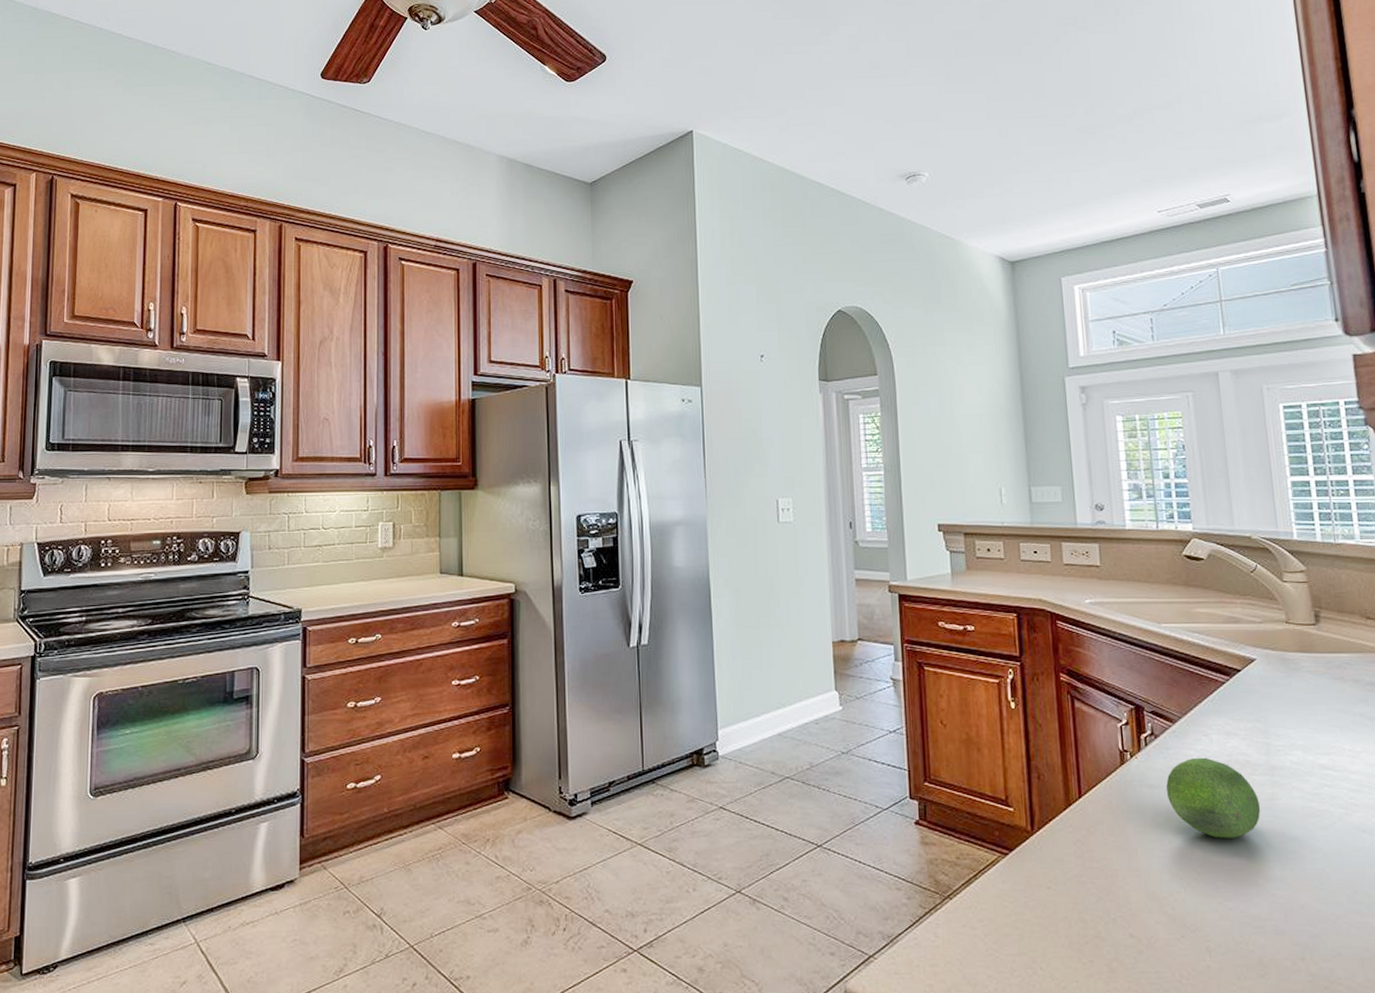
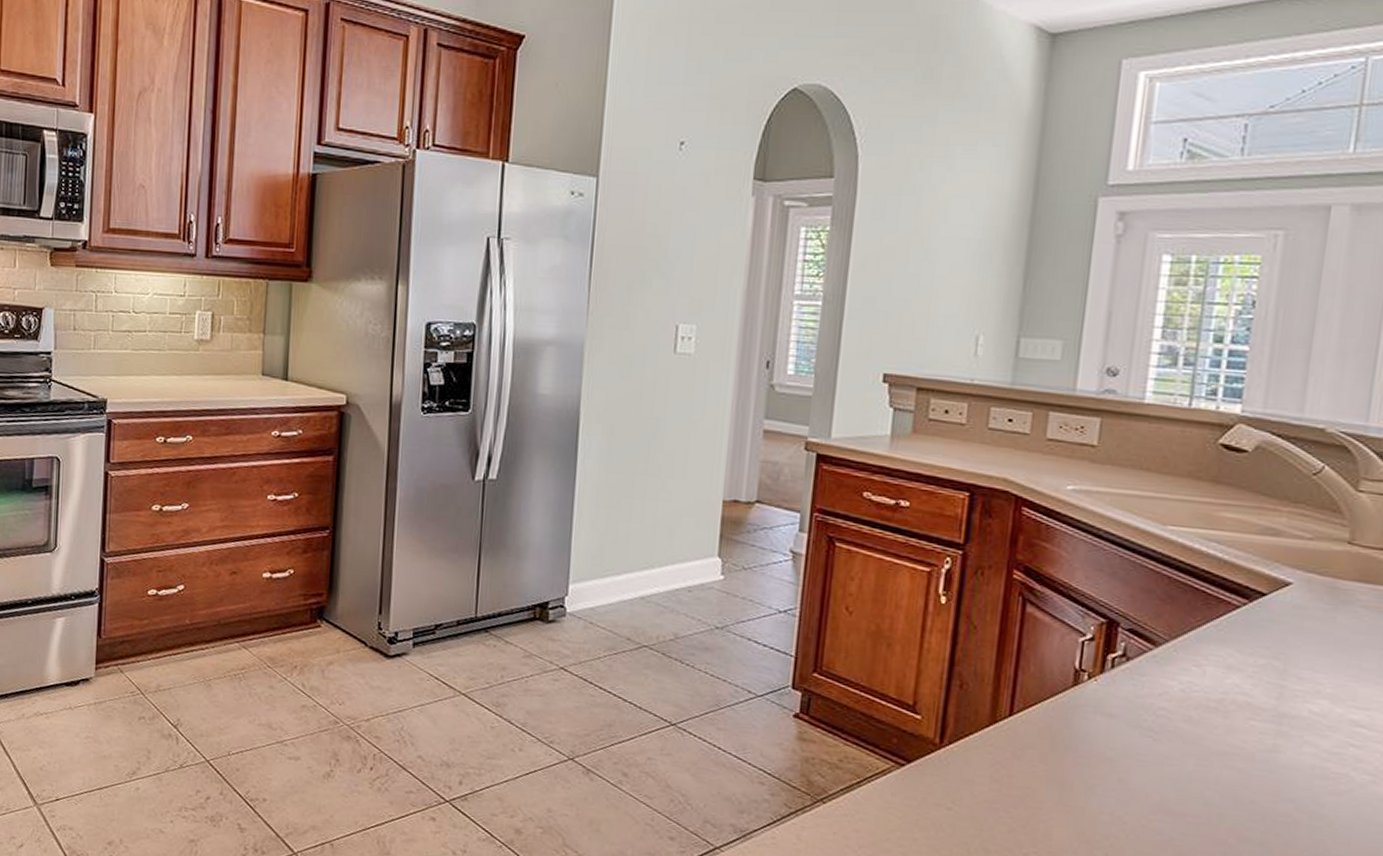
fruit: present [1166,757,1261,838] -> none [1127,690,1254,789]

